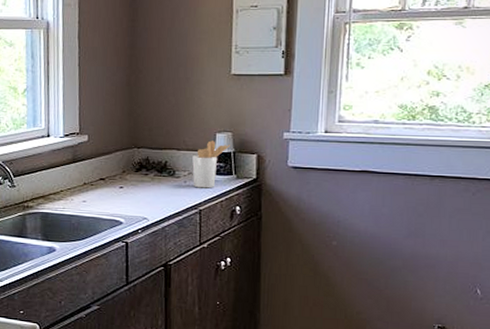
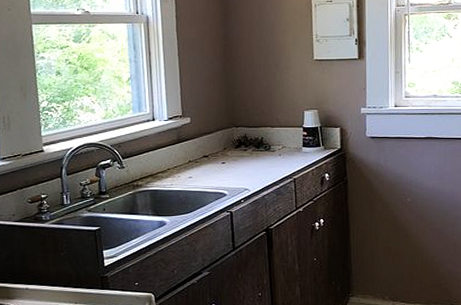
utensil holder: present [192,140,230,189] -> none [285,117,317,160]

